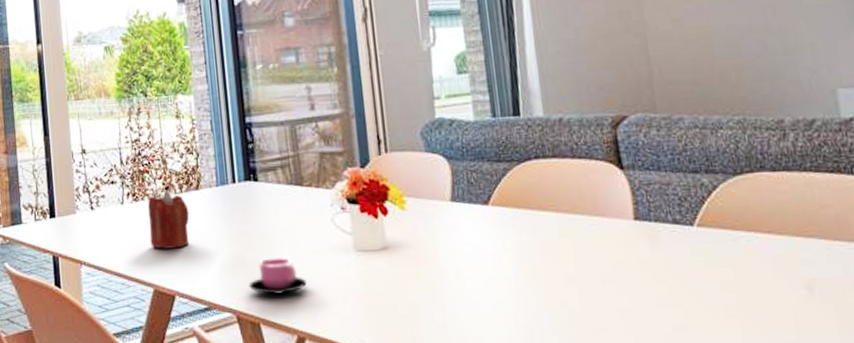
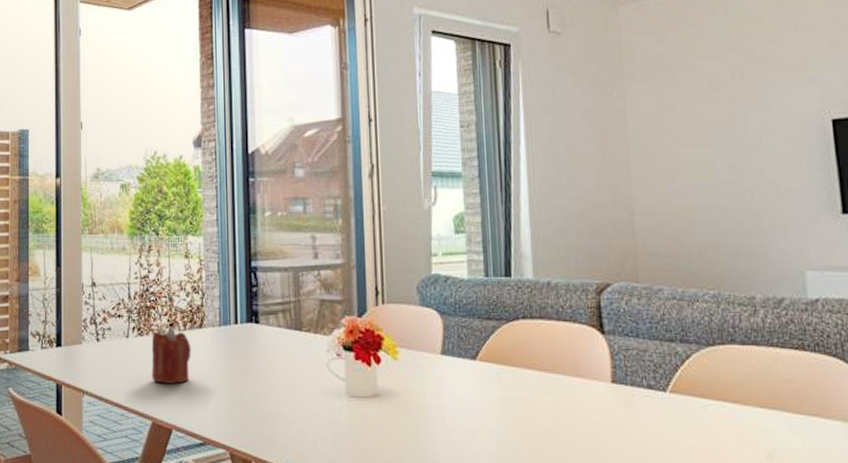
cup: present [248,257,308,296] -> none [243,398,300,435]

